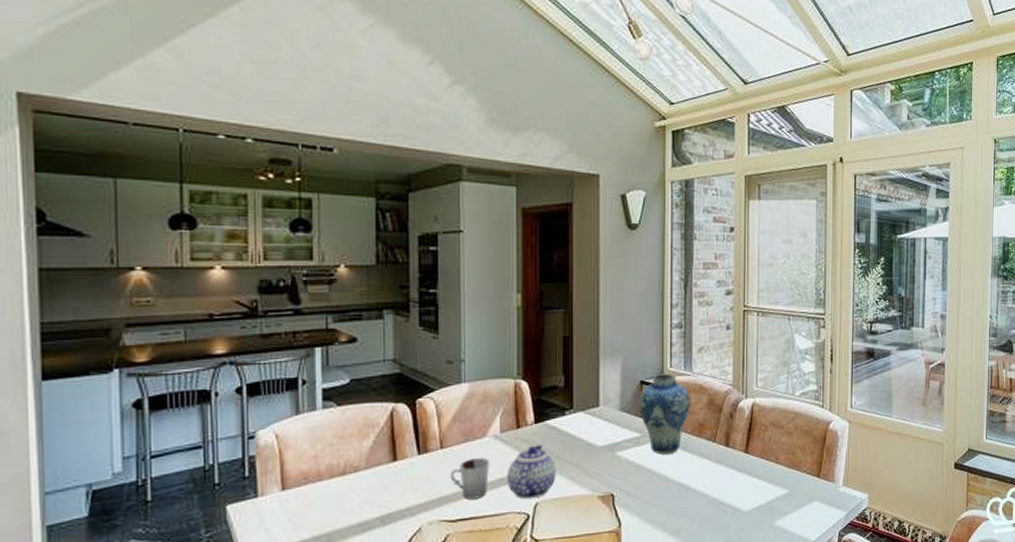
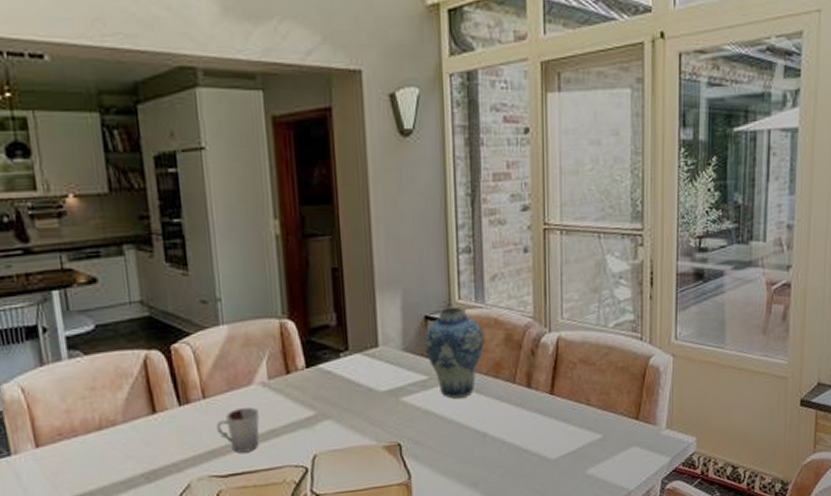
teapot: present [507,445,557,500] -> none [279,391,335,452]

